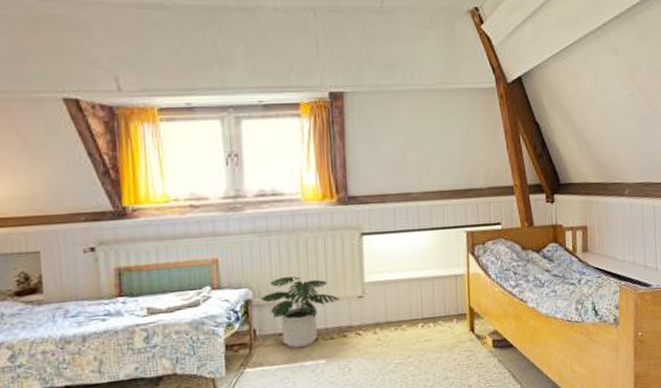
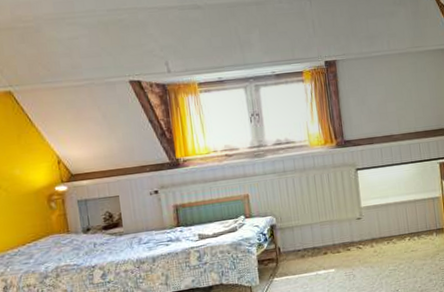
potted plant: present [260,276,340,349] -> none [282,205,343,261]

